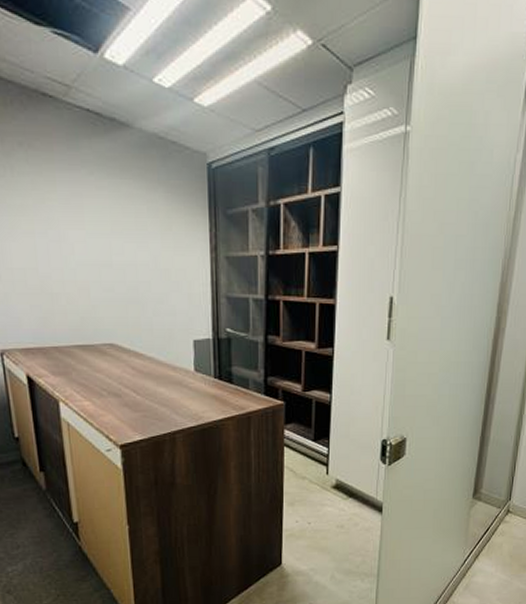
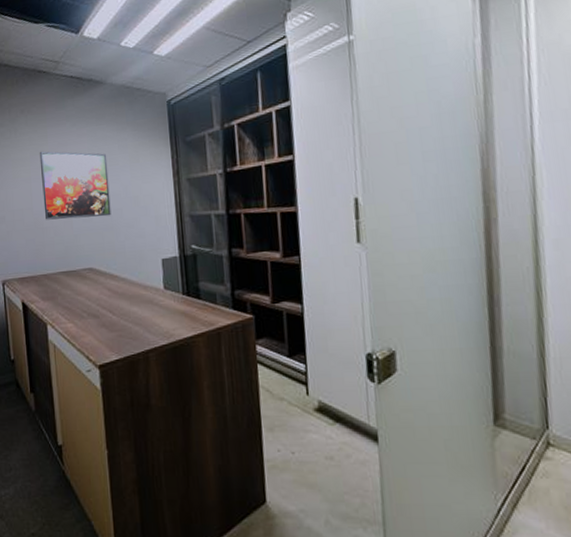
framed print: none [45,199,137,288] -> present [39,151,111,220]

